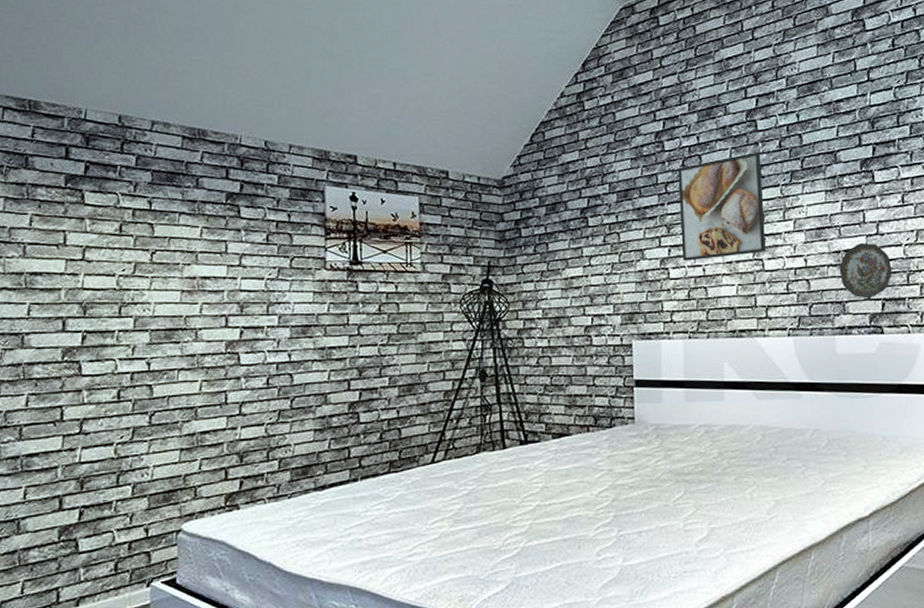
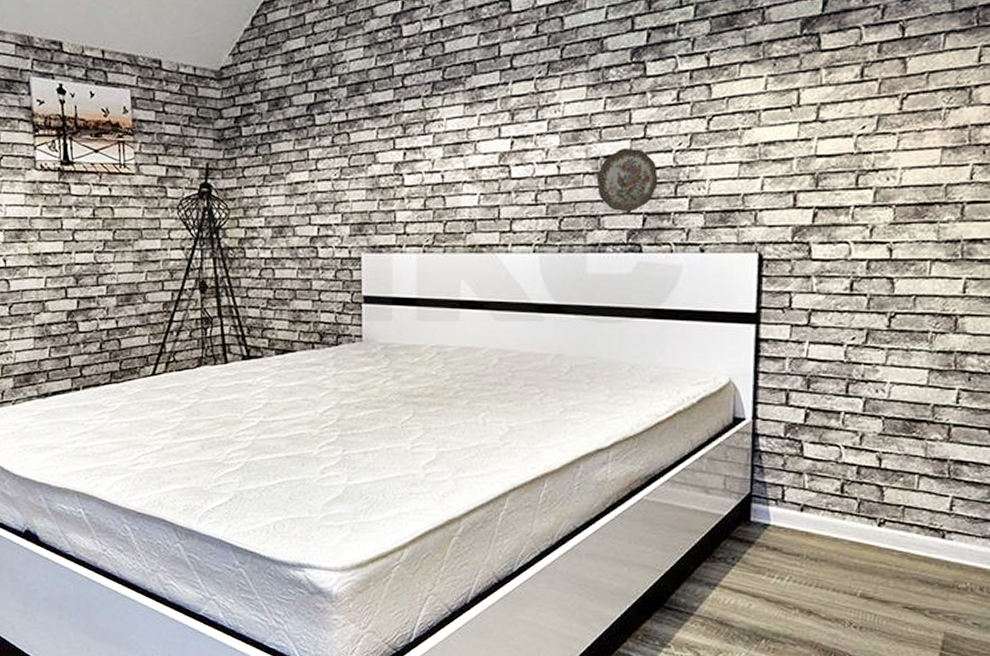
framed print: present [678,151,767,261] -> none [417,38,515,166]

